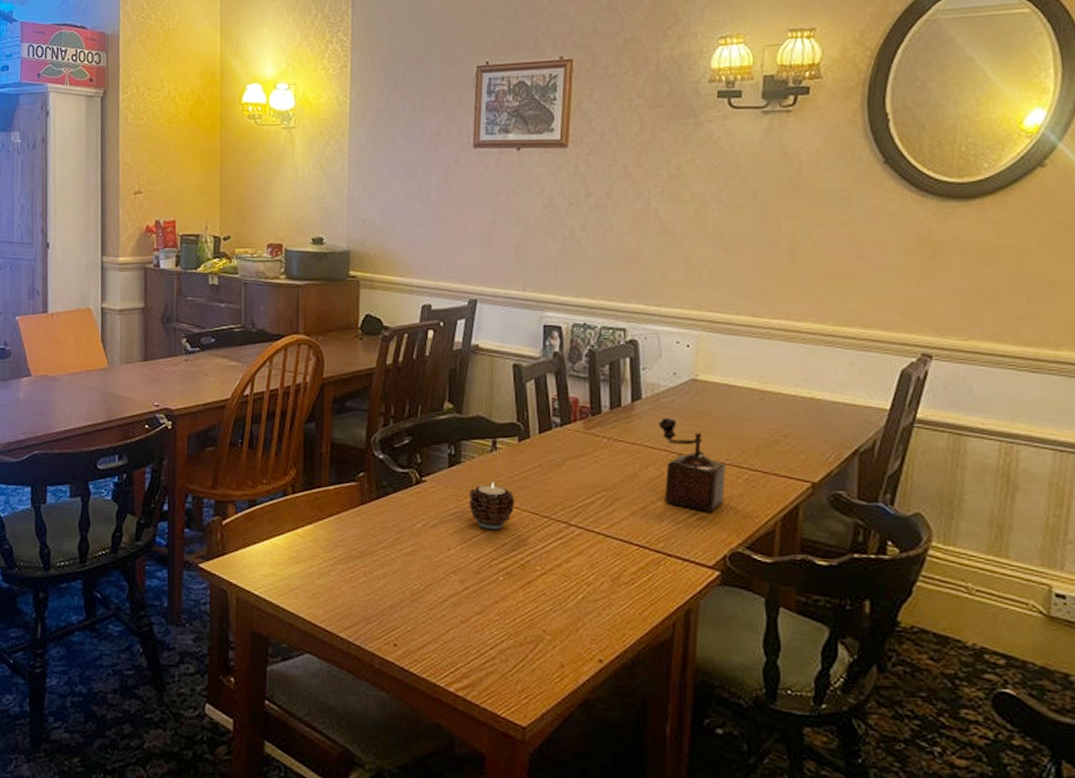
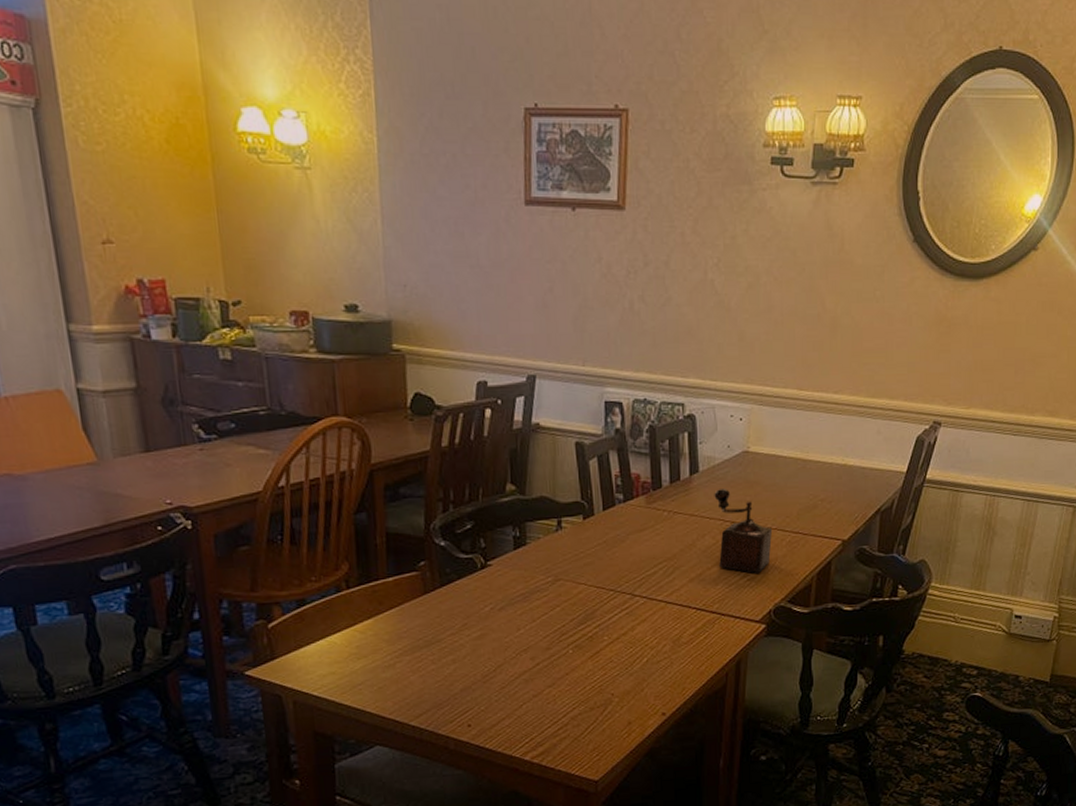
candle: present [469,482,515,529] -> none [536,561,581,607]

